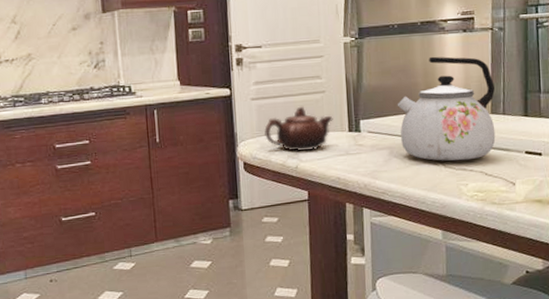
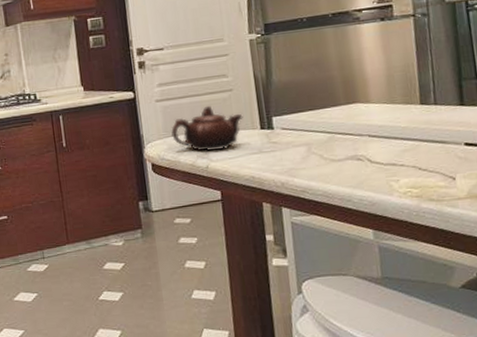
kettle: present [397,56,496,162] -> none [312,46,428,157]

